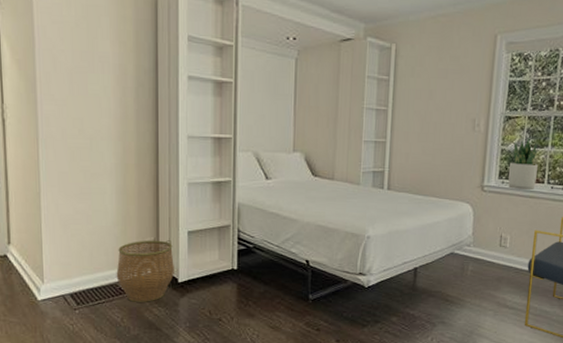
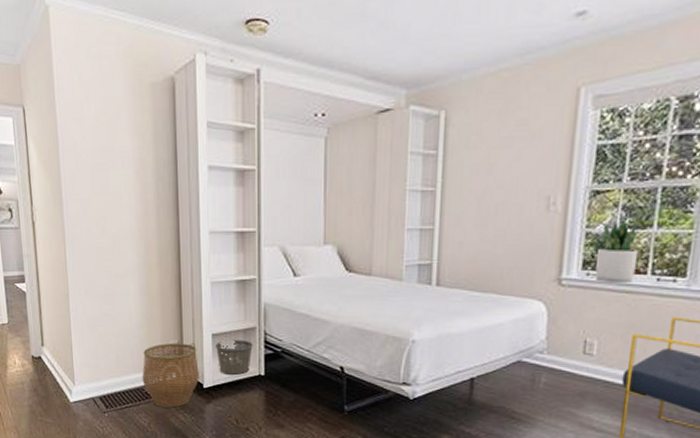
basket: none [191,236,227,269] -> present [216,339,253,375]

